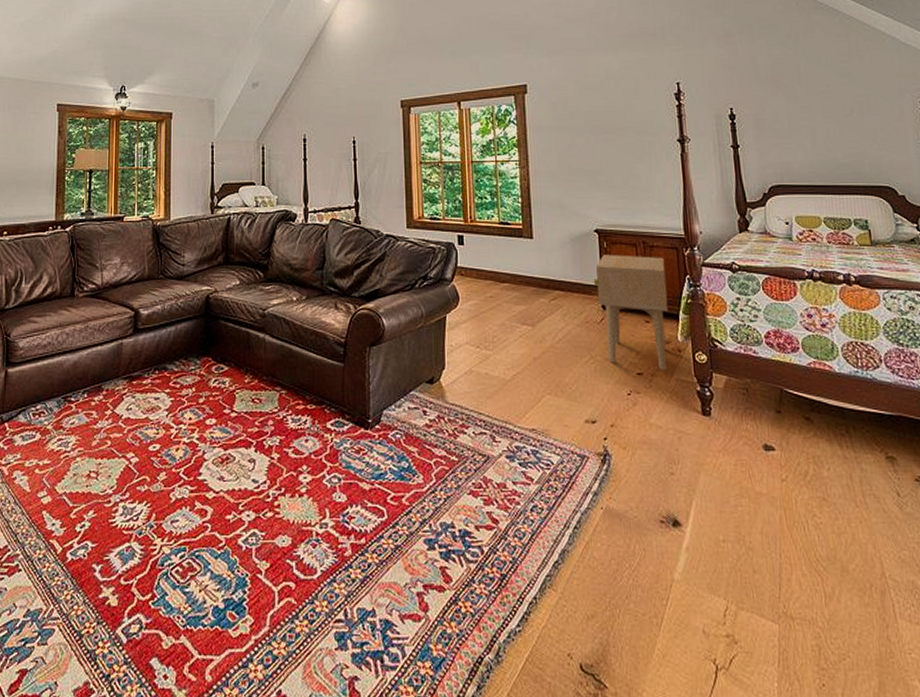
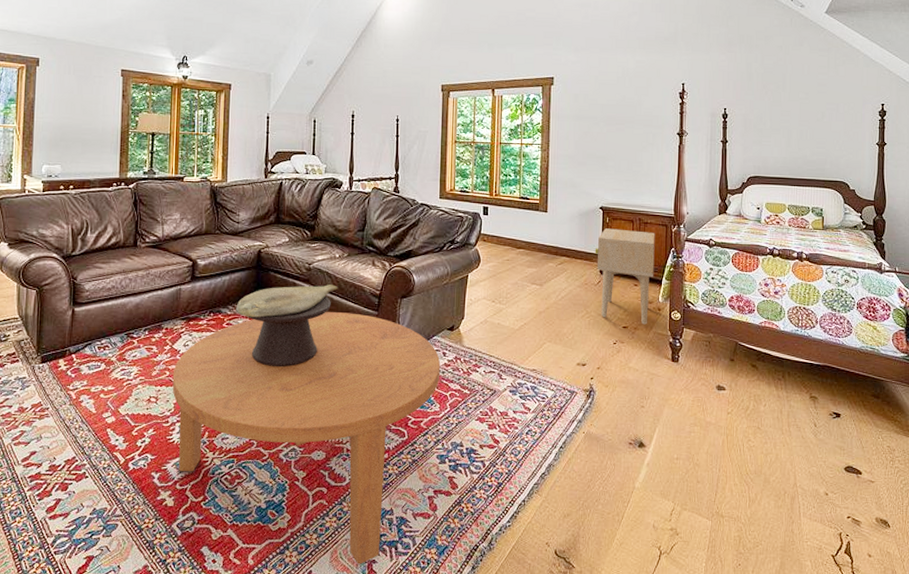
coffee table: none [114,364,422,682] -> present [172,311,441,564]
decorative bowl: none [183,332,298,433] -> present [236,283,339,368]

